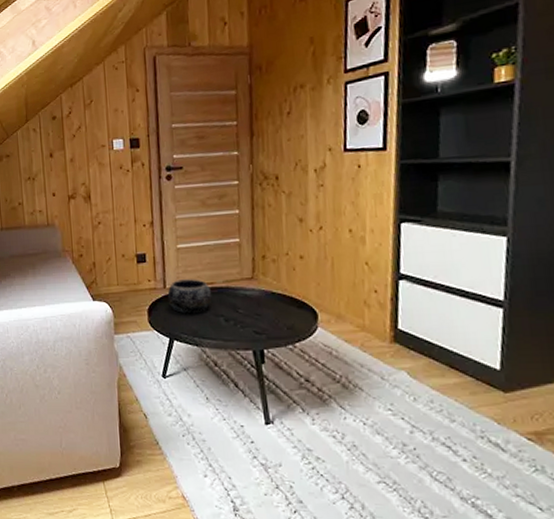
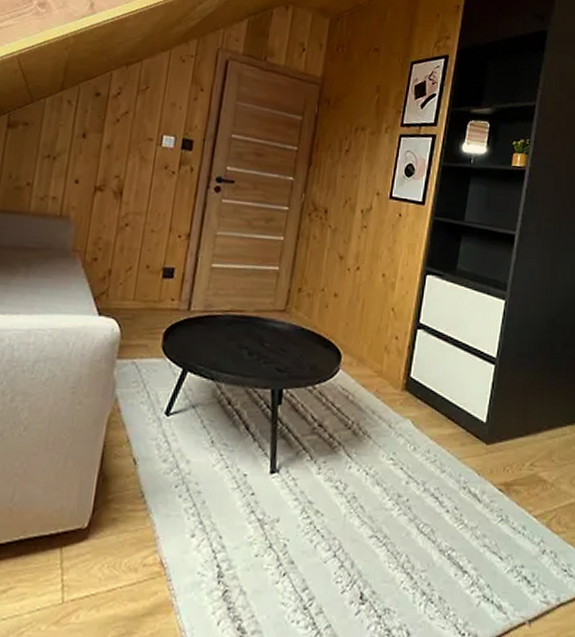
decorative bowl: present [167,279,212,314] -> none [189,302,240,344]

